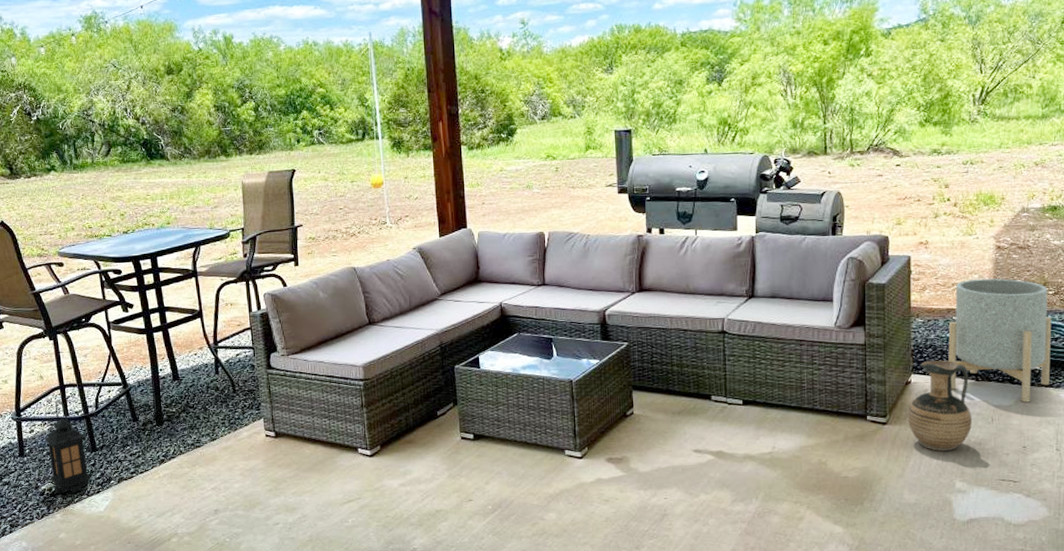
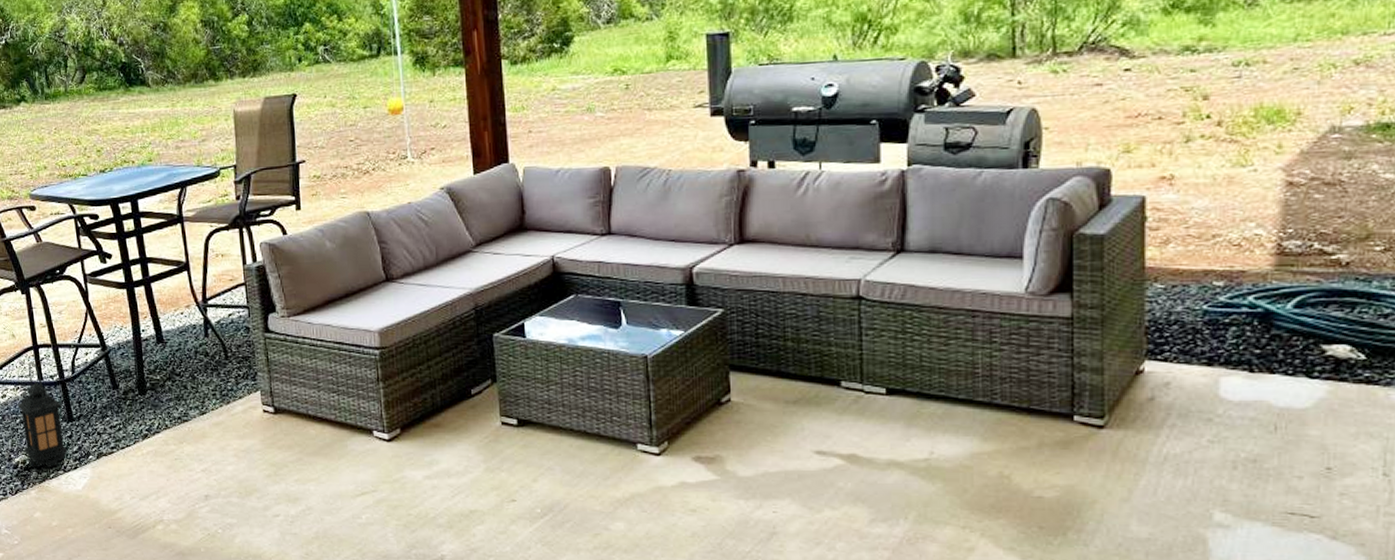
ceramic jug: present [907,360,972,451] -> none [1137,341,1241,469]
planter: present [948,278,1052,403] -> none [1205,228,1379,405]

